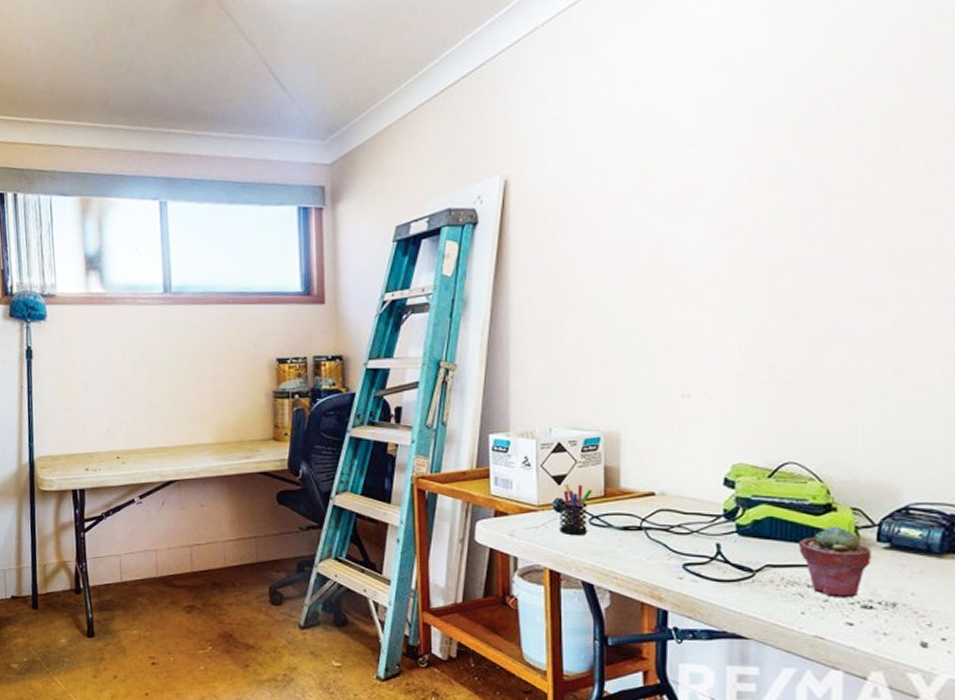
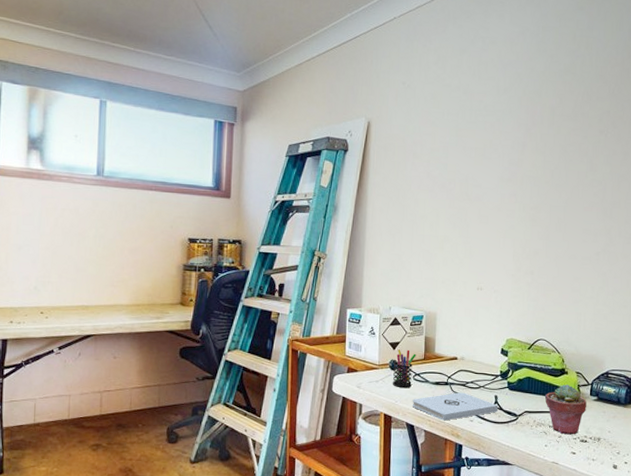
notepad: none [589,540,721,578] -> present [412,392,498,421]

